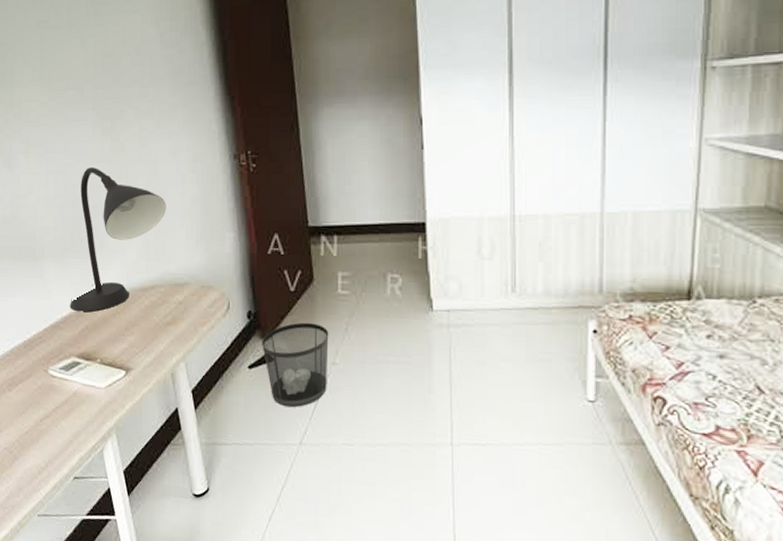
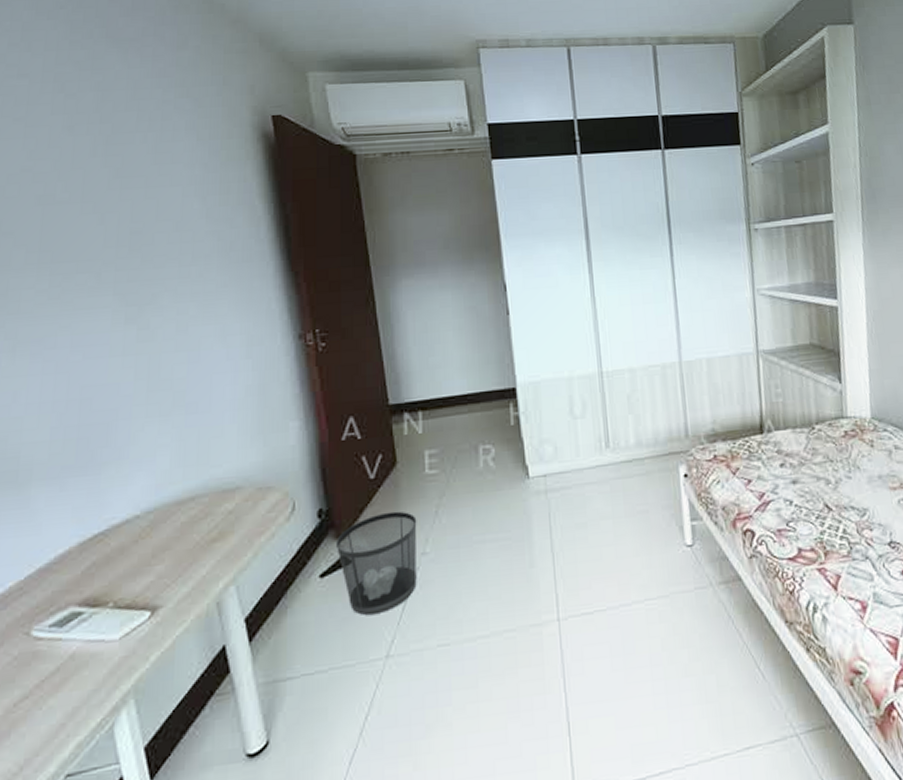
desk lamp: present [70,167,166,313] -> none [69,362,212,546]

